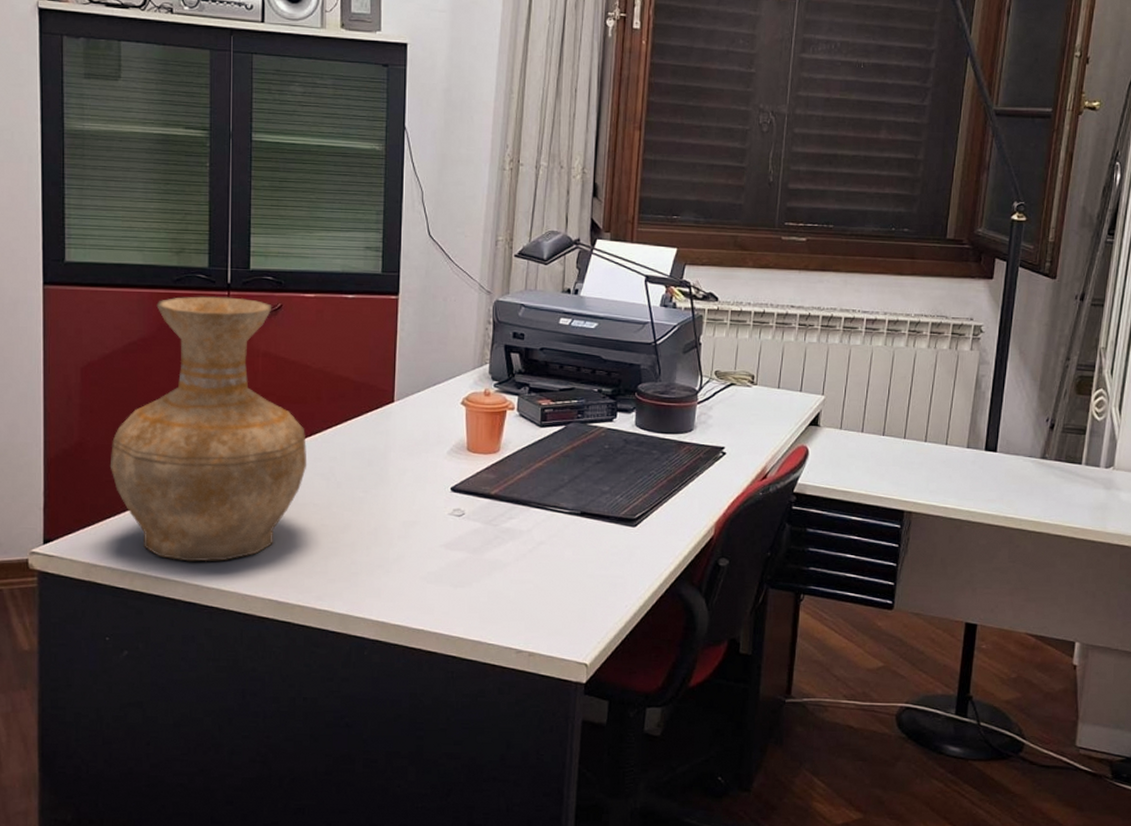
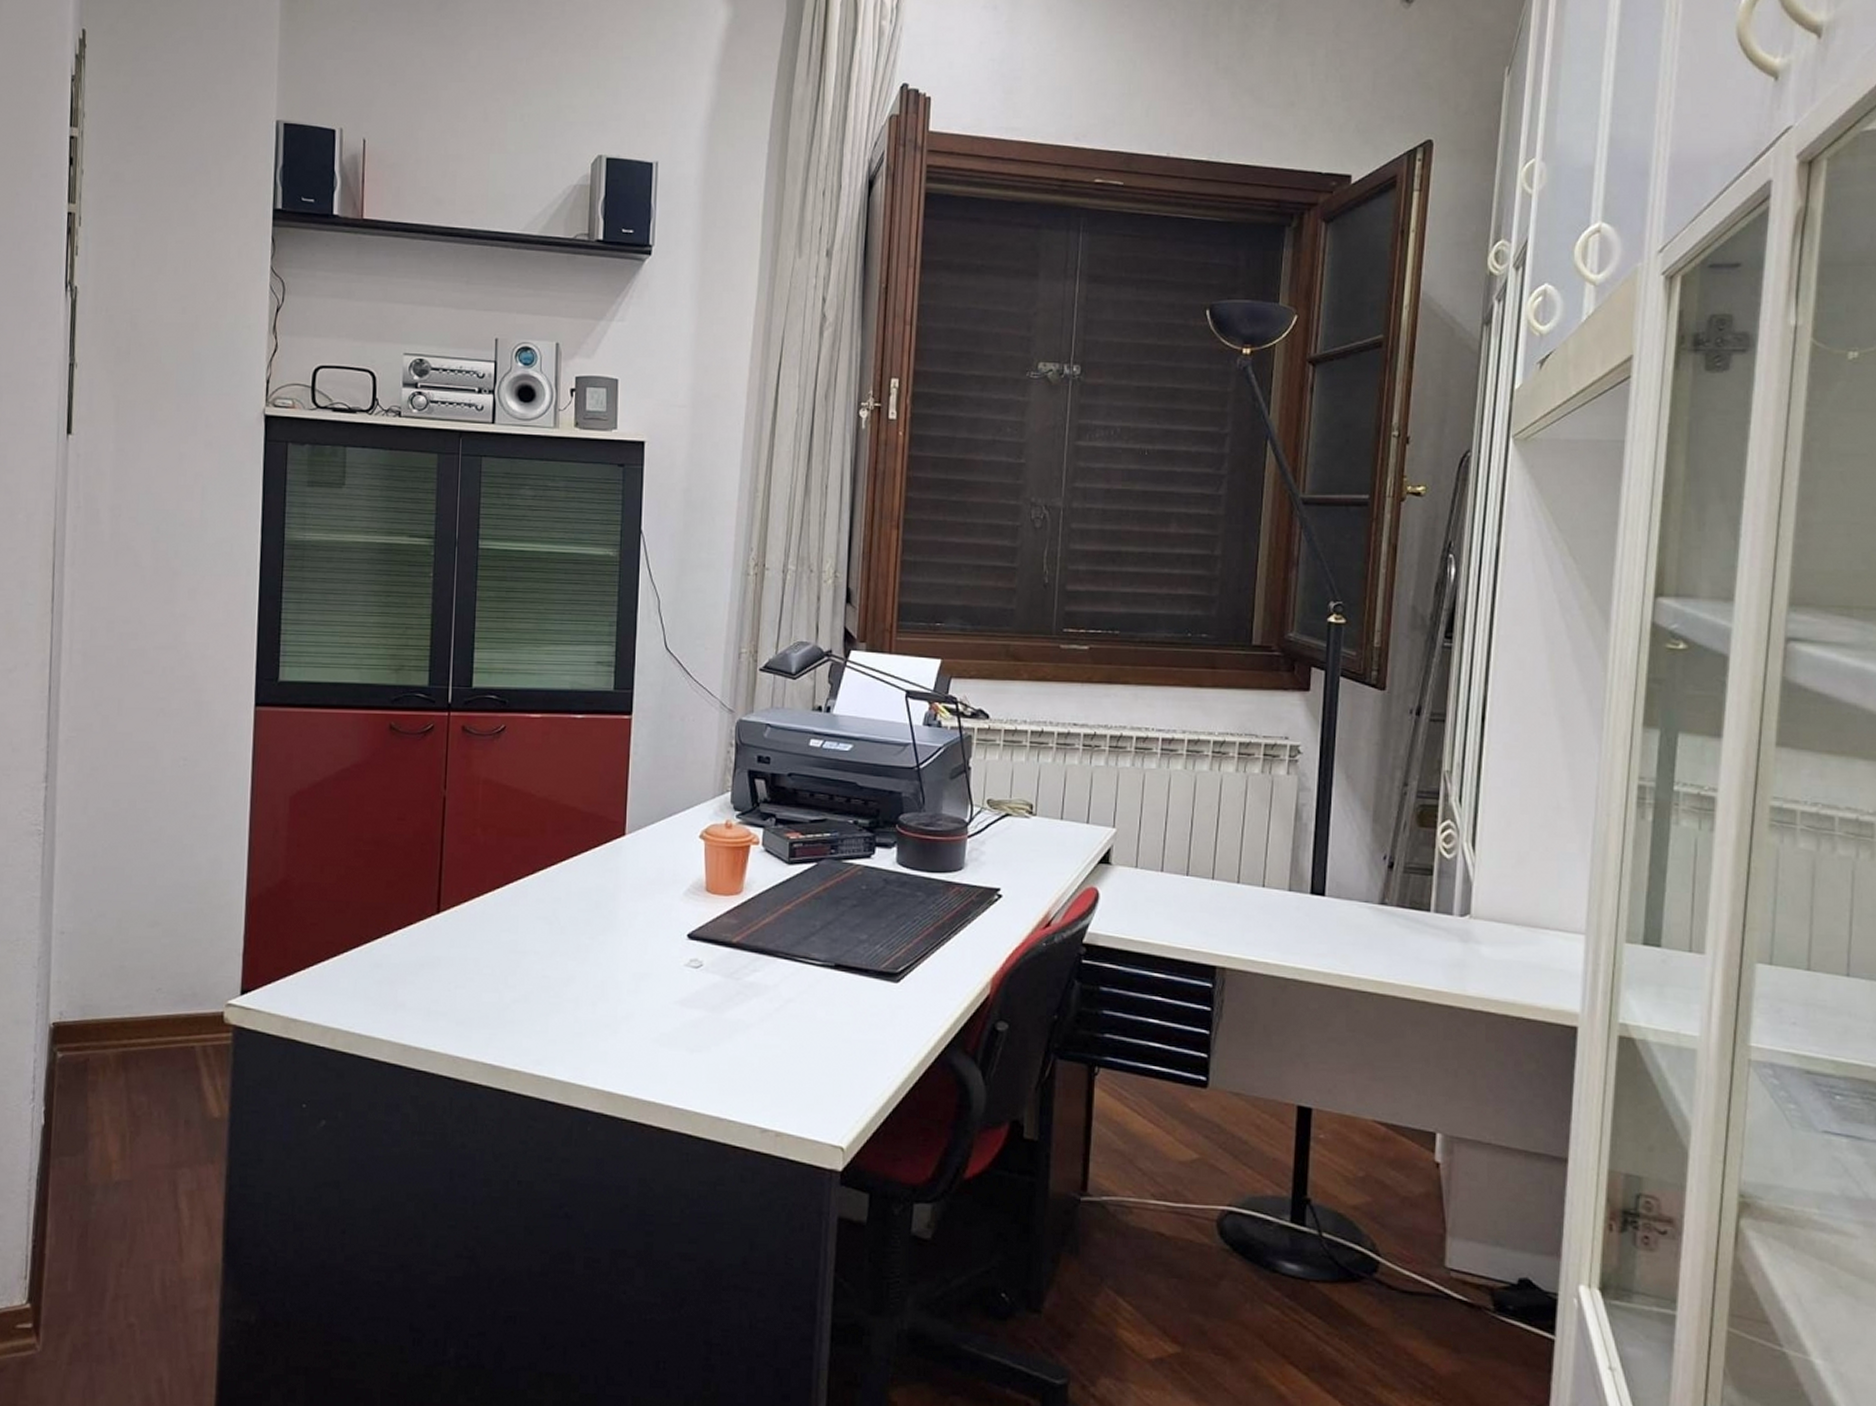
vase: present [109,296,307,562] -> none [315,717,529,1018]

